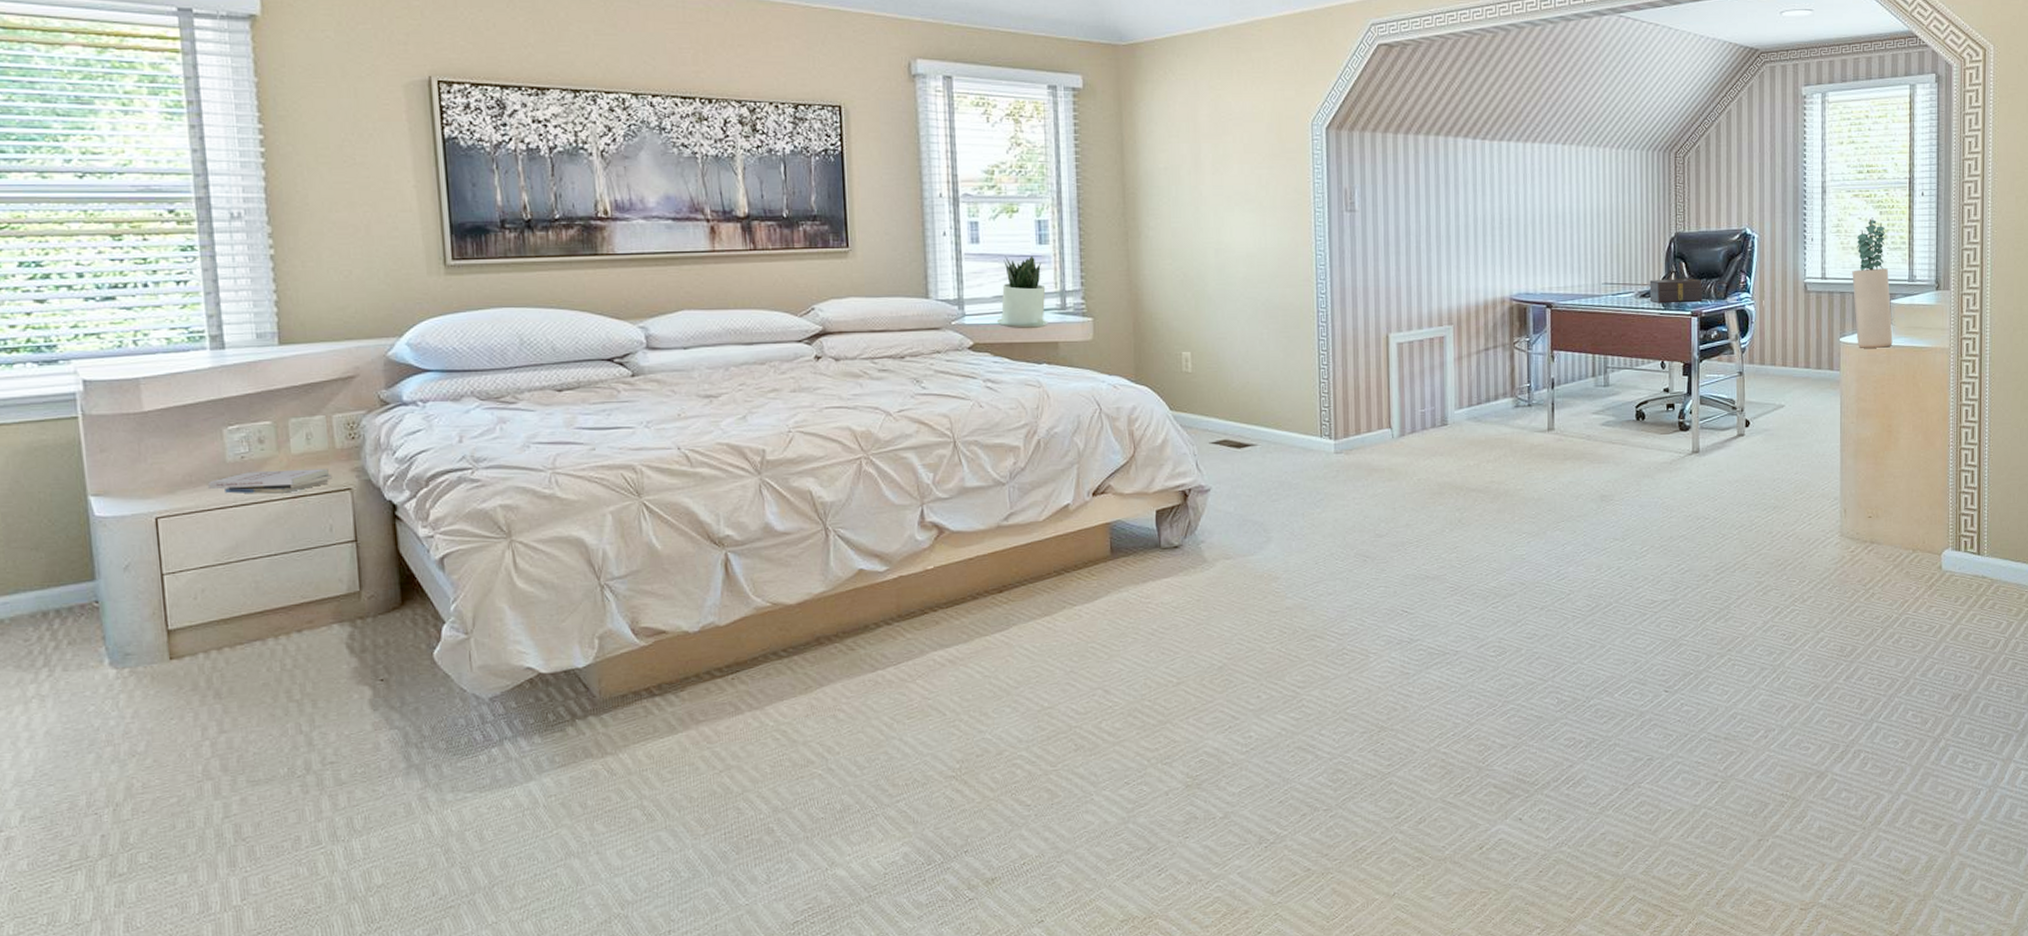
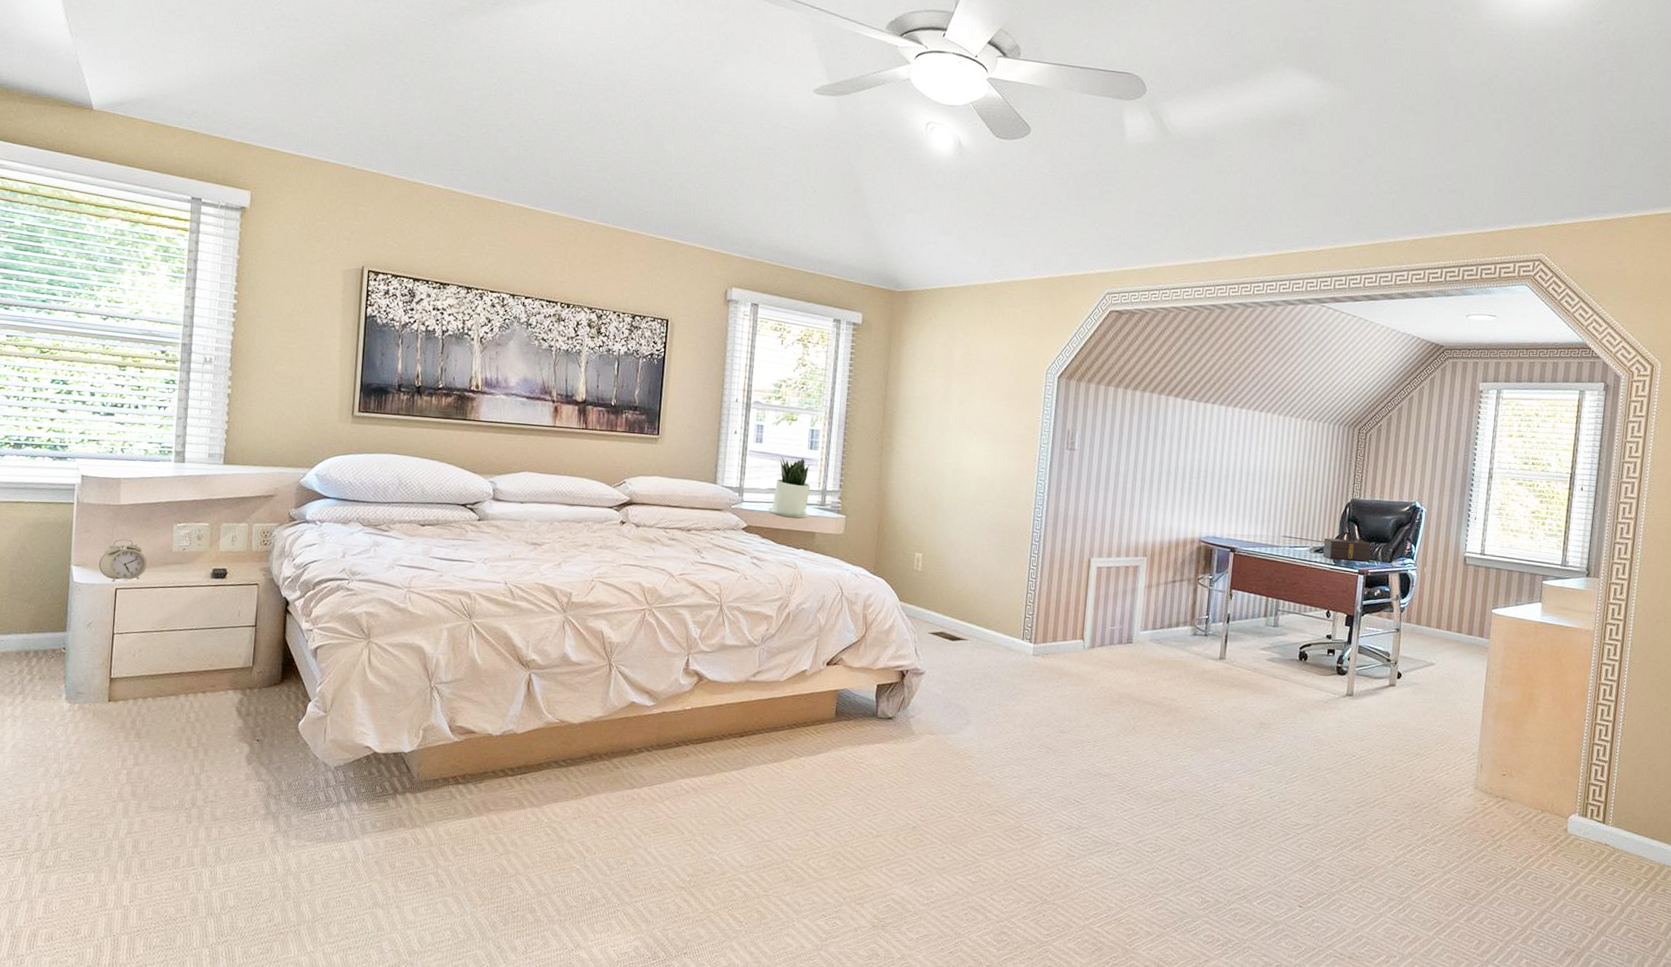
alarm clock: none [127,454,195,510] -> present [99,538,147,582]
books: present [208,468,332,494] -> none [157,561,246,581]
vase: present [1852,217,1893,348] -> none [1508,505,1544,623]

